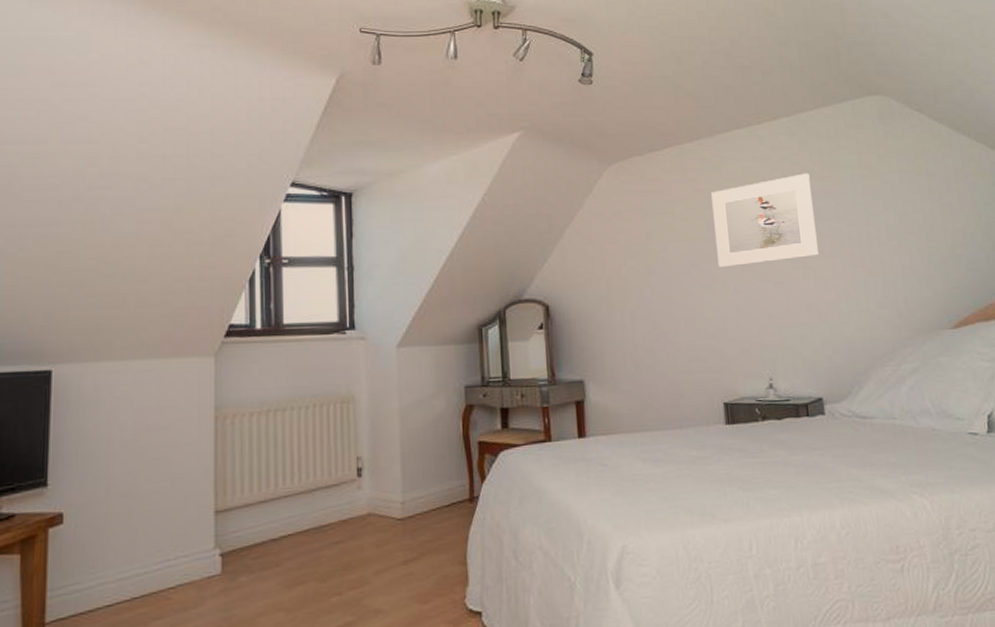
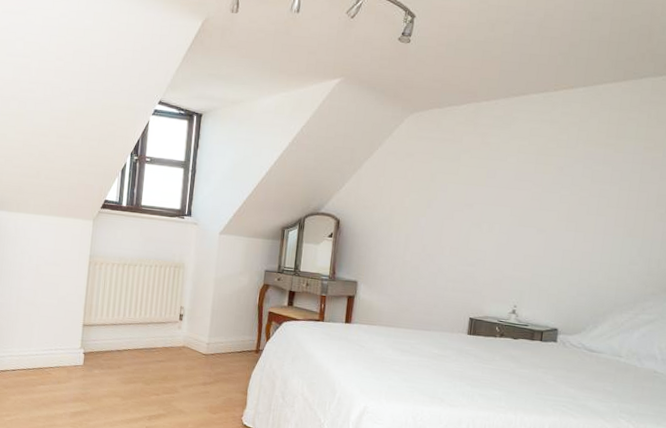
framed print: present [711,173,819,268] -> none [489,139,593,212]

